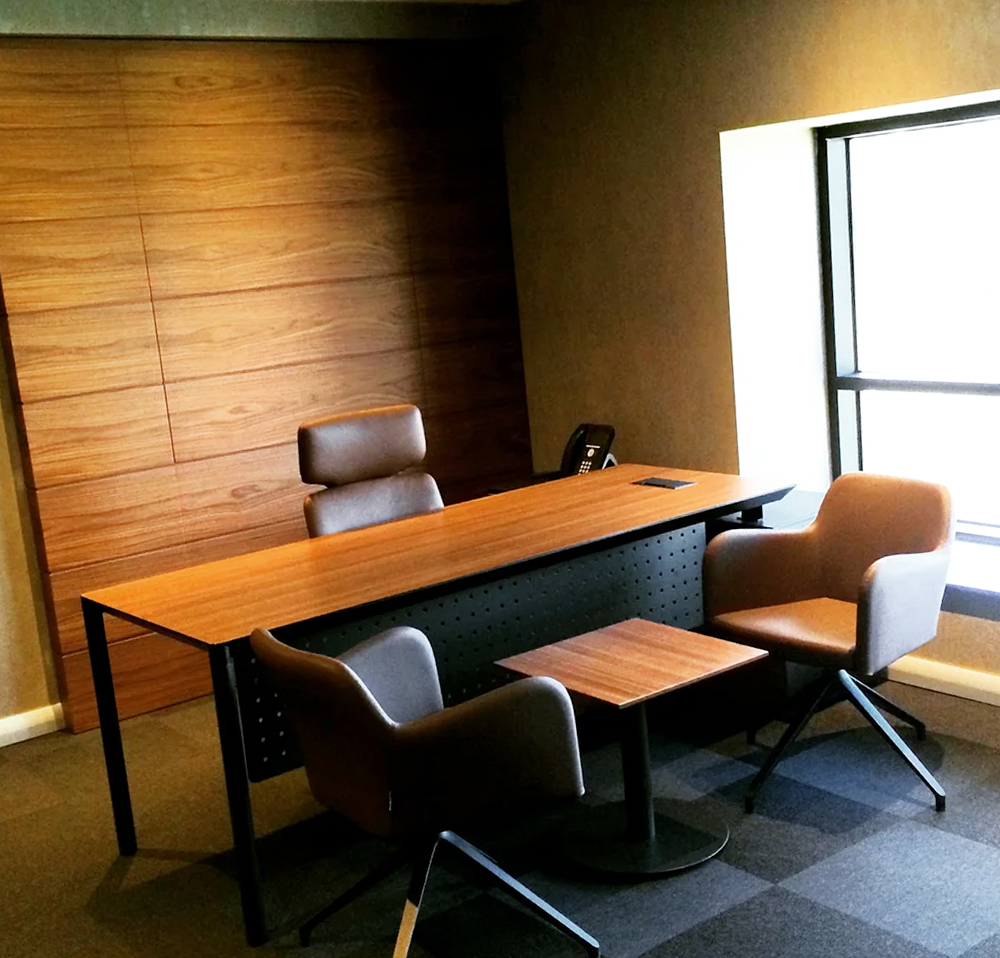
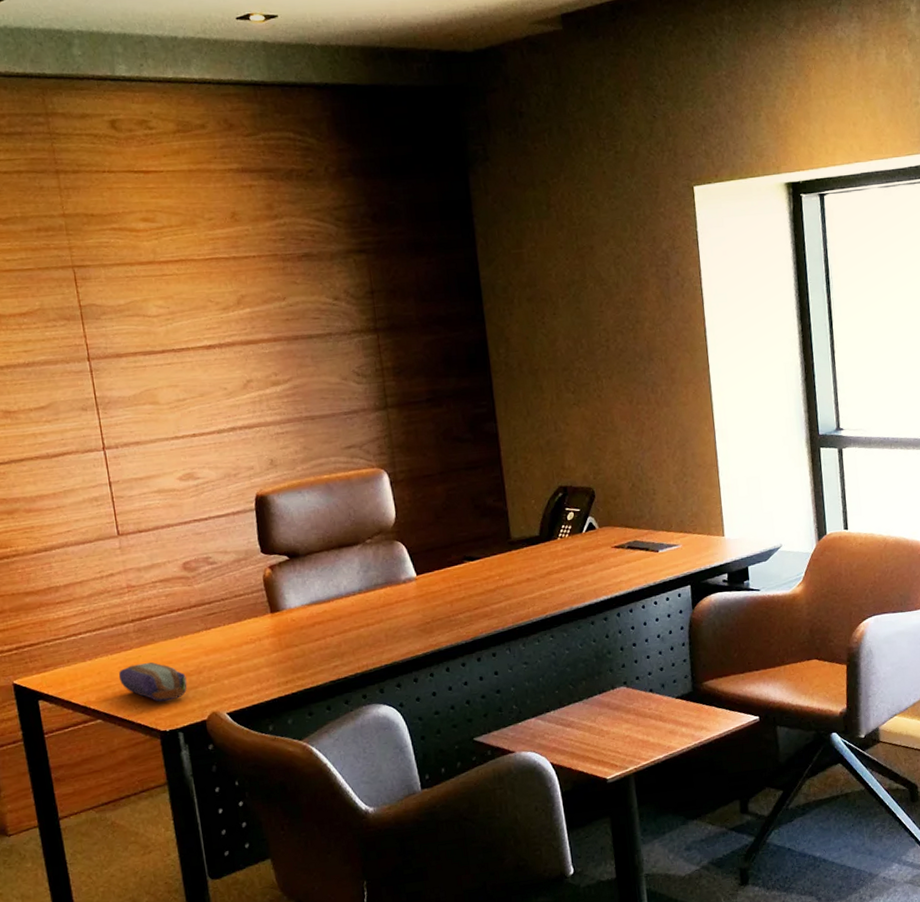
pencil case: none [172,580,234,618] -> present [118,661,187,702]

